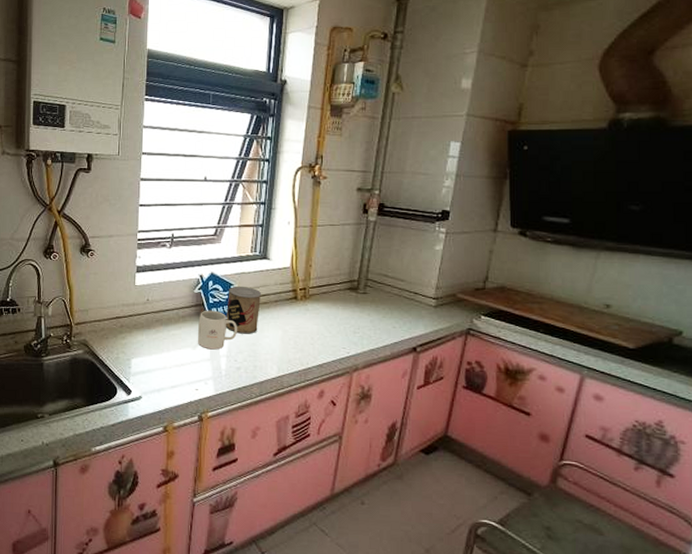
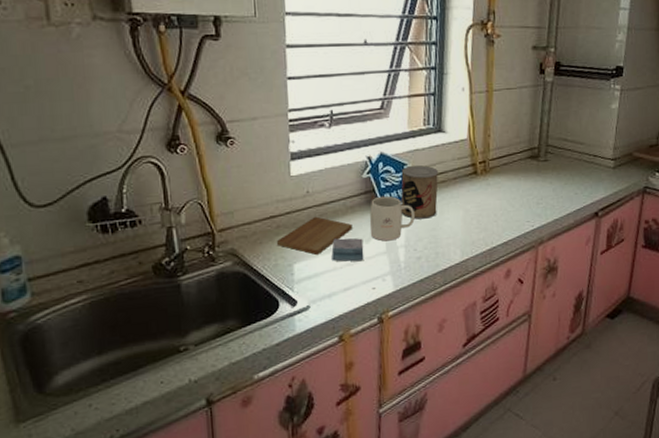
cutting board: none [120,321,183,353] -> present [277,216,353,255]
sponge: none [163,342,191,364] -> present [331,238,364,262]

